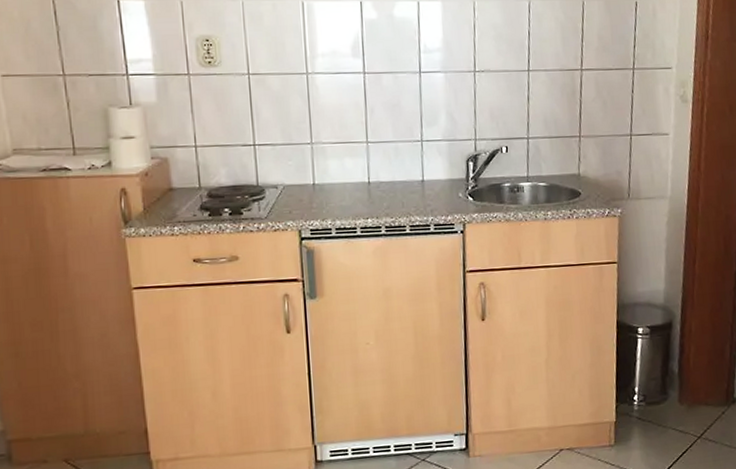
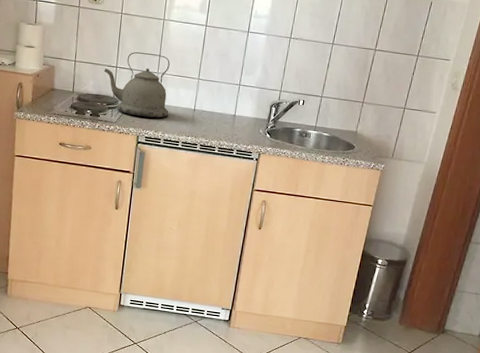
kettle: none [238,119,336,205] -> present [104,52,170,118]

